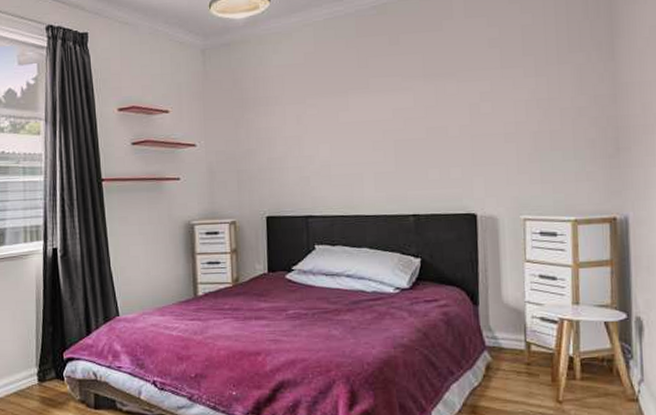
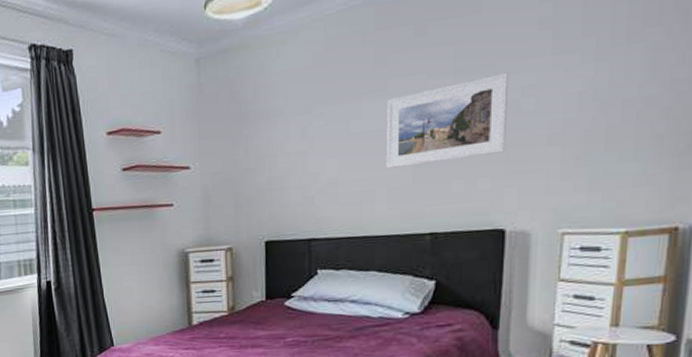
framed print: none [369,79,471,157] -> present [386,72,510,170]

